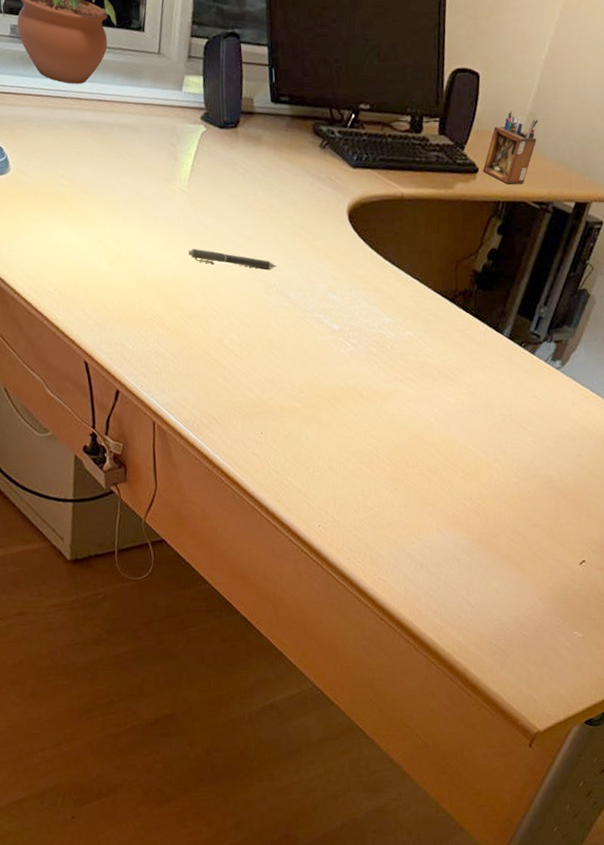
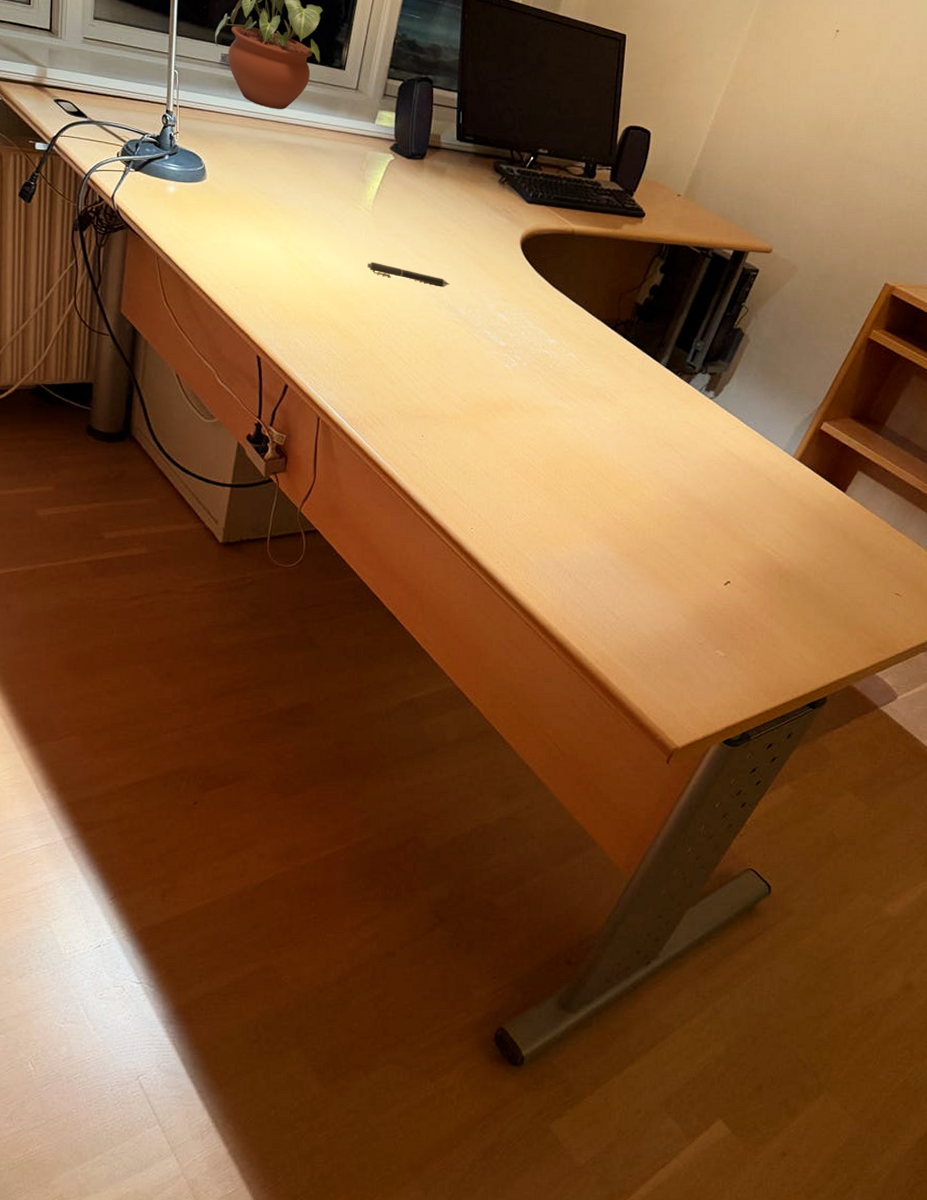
desk organizer: present [483,110,538,185] -> none [649,166,703,230]

